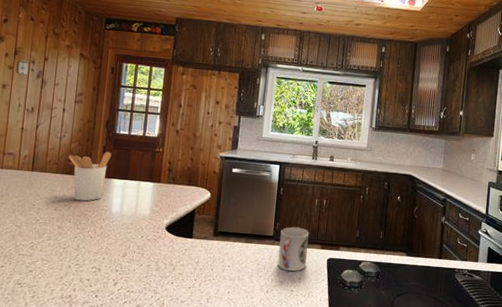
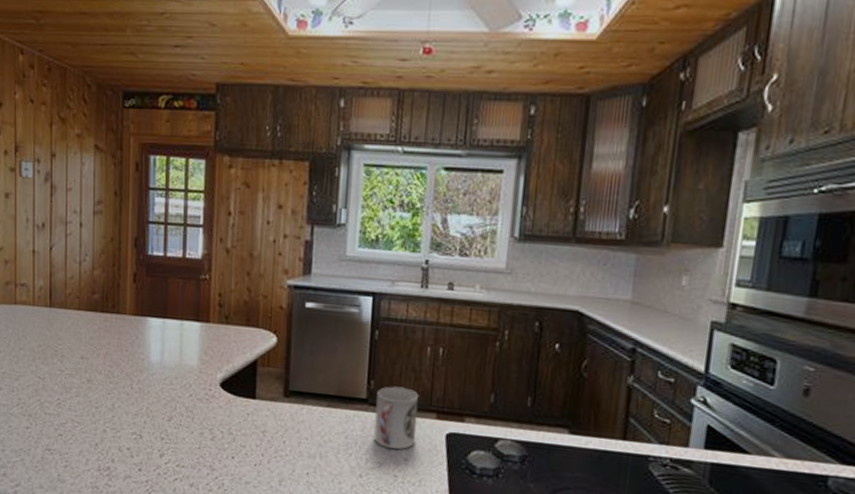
utensil holder: present [68,152,112,201] -> none [91,280,145,347]

